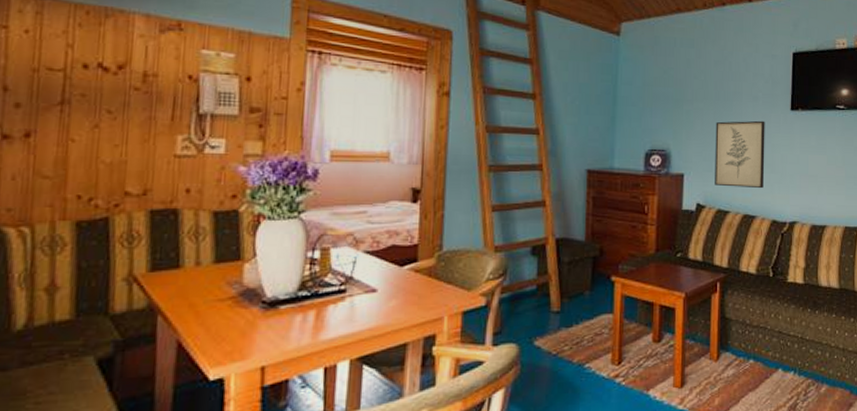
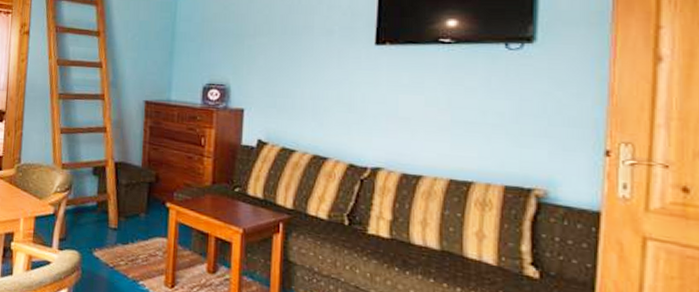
wall art: present [715,120,765,189] -> none [279,56,342,129]

